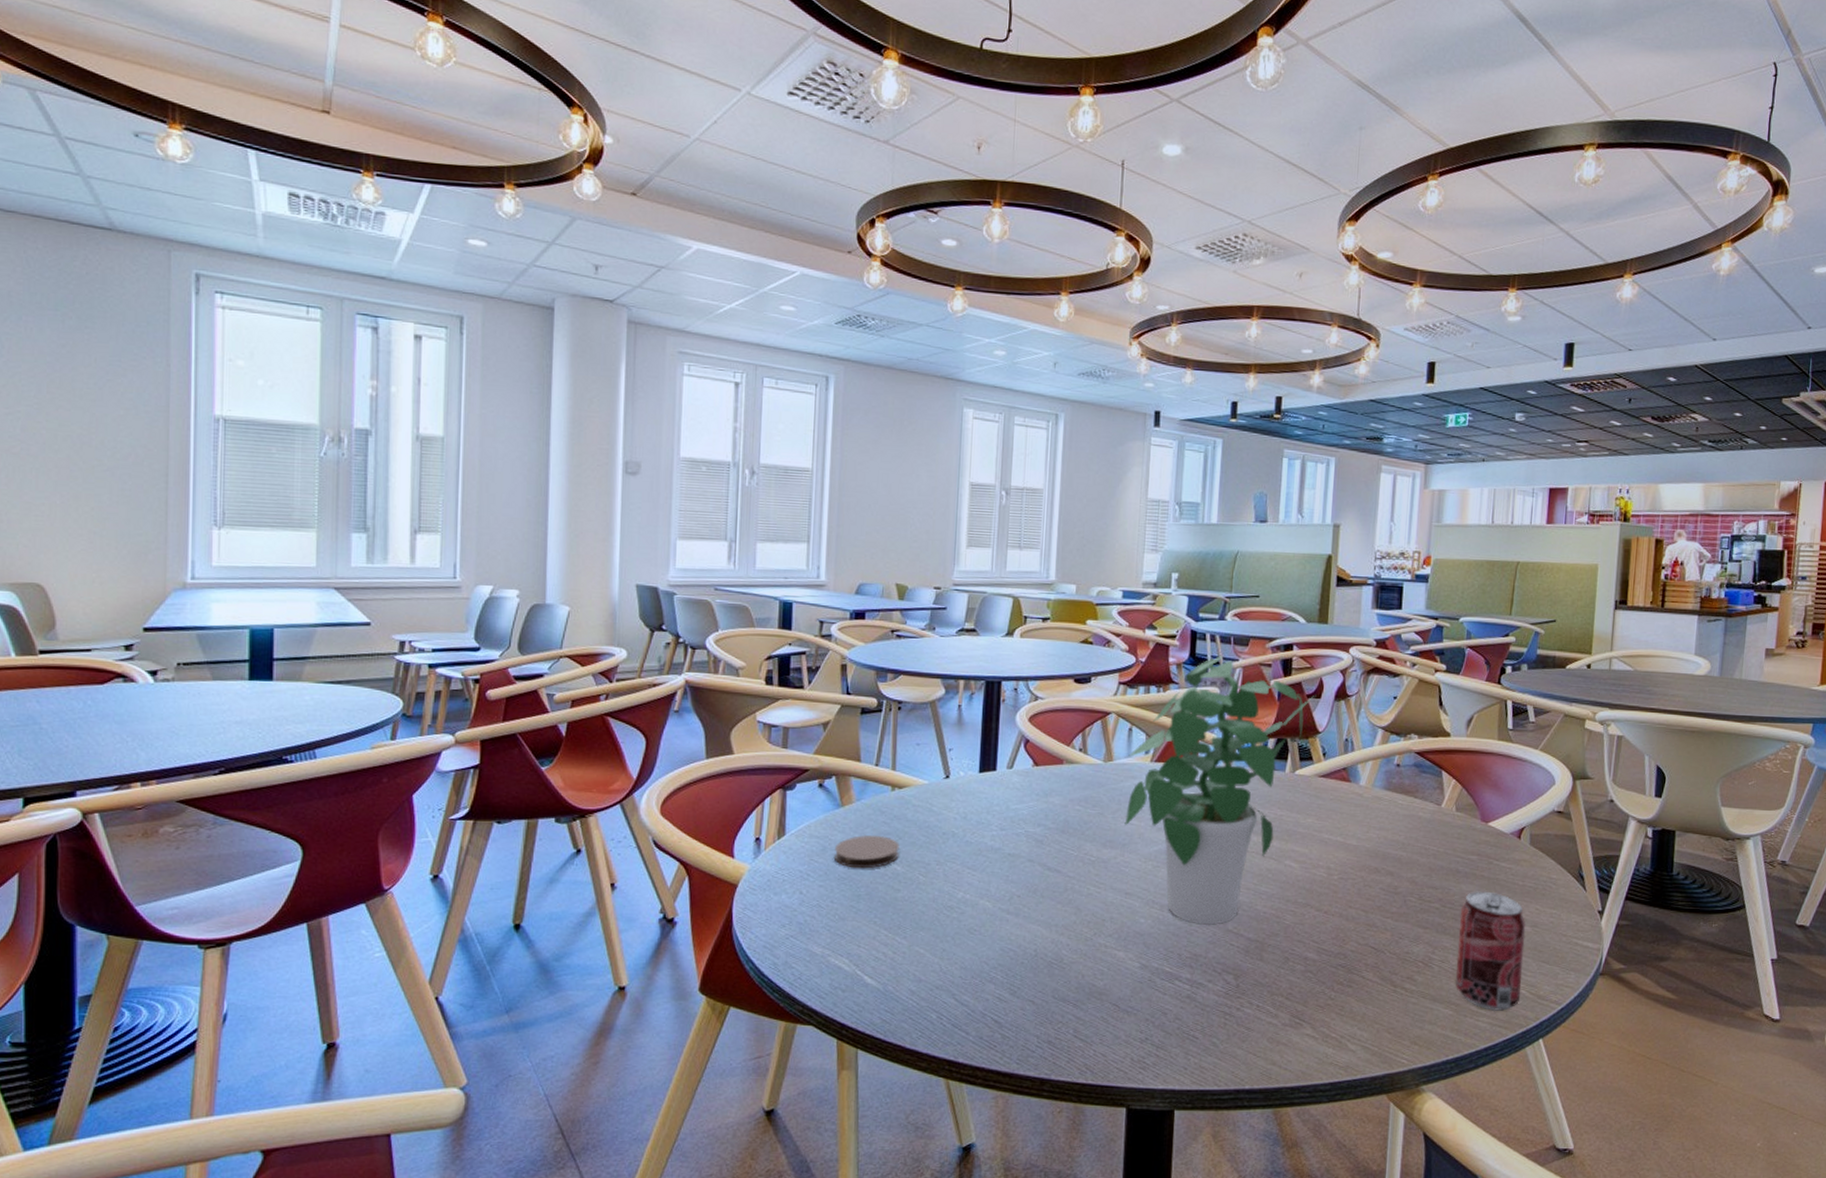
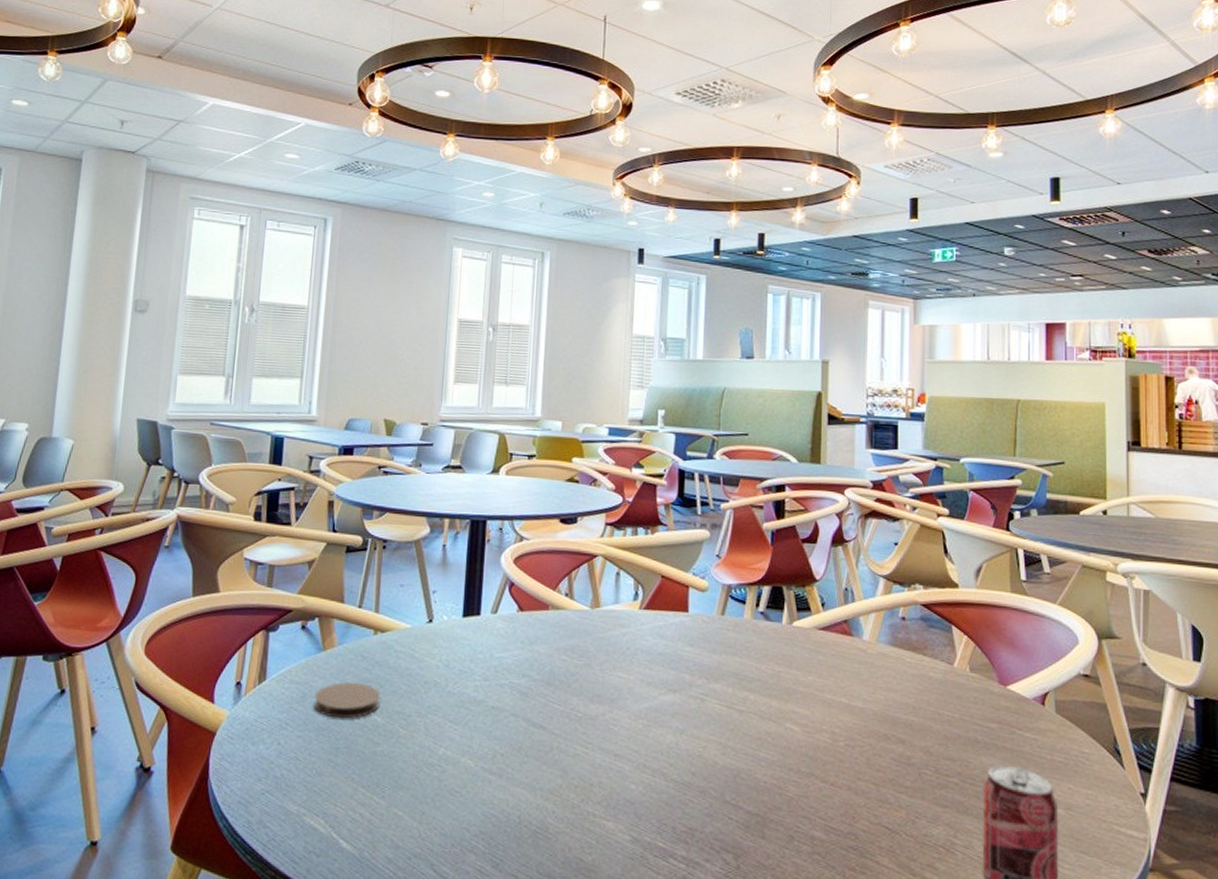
potted plant: present [1124,656,1314,925] -> none [613,496,809,795]

